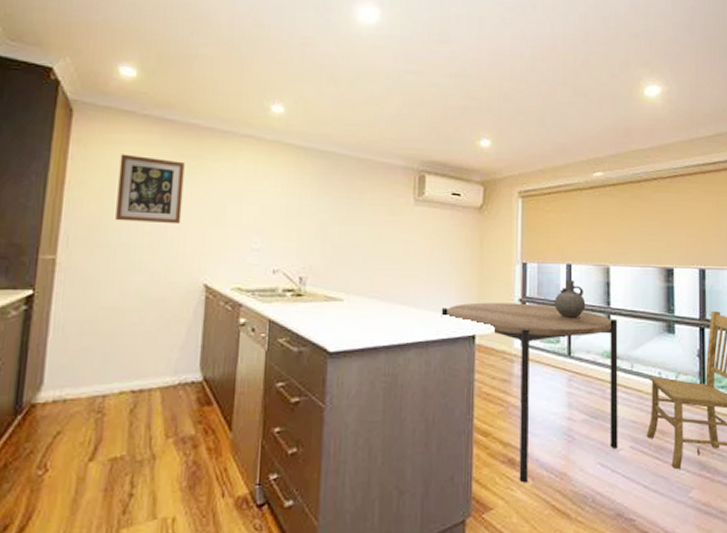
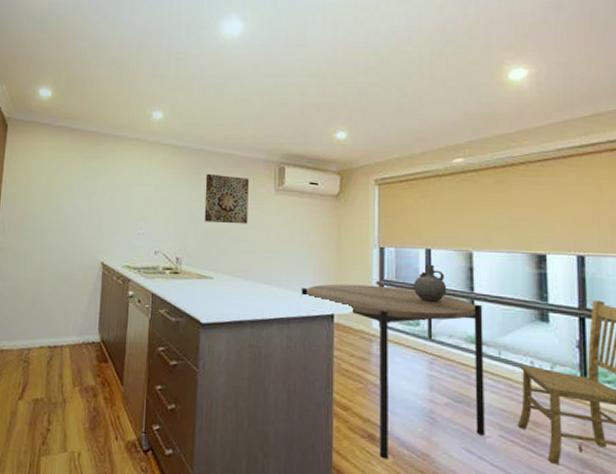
wall art: present [115,154,185,225] -> none [37,158,87,213]
wall art: none [333,180,385,239] -> present [204,173,249,224]

